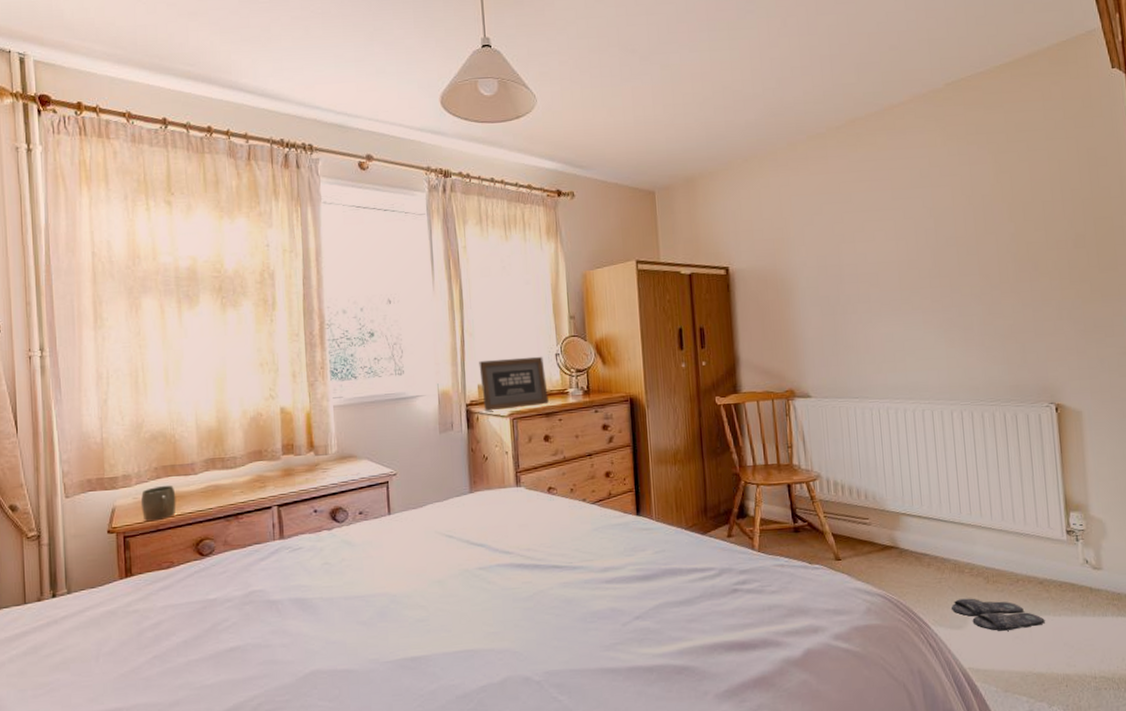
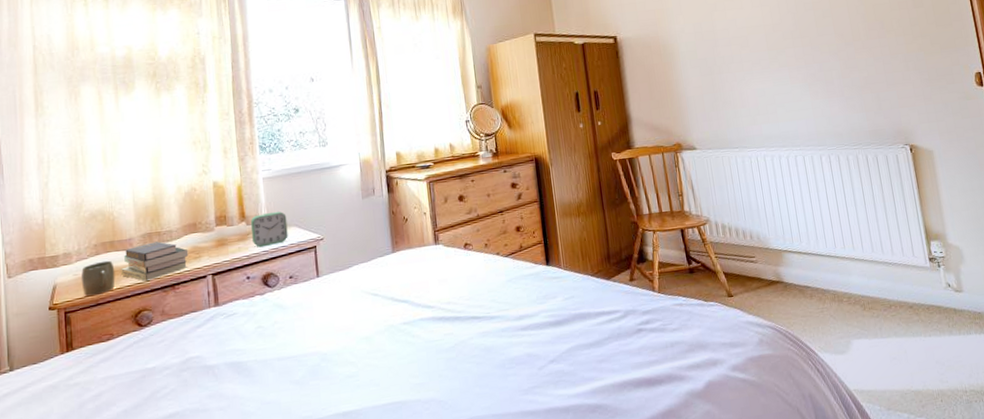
books: none [181,468,253,509] -> present [120,241,189,281]
alarm clock: none [319,442,359,480] -> present [250,211,288,248]
picture frame: present [479,356,549,412] -> none [396,123,462,176]
slippers: present [952,598,1045,631] -> none [834,324,918,354]

